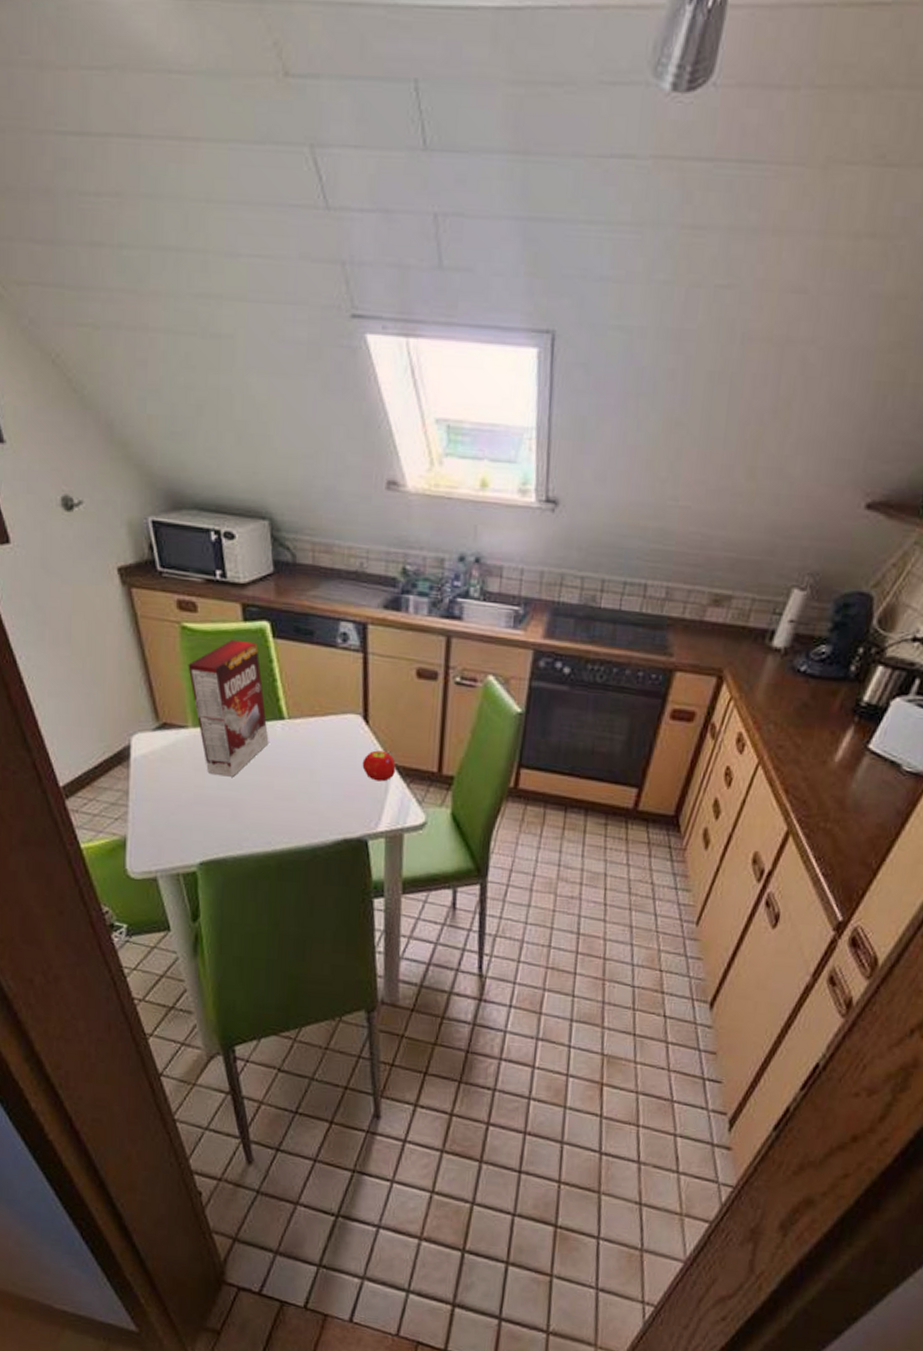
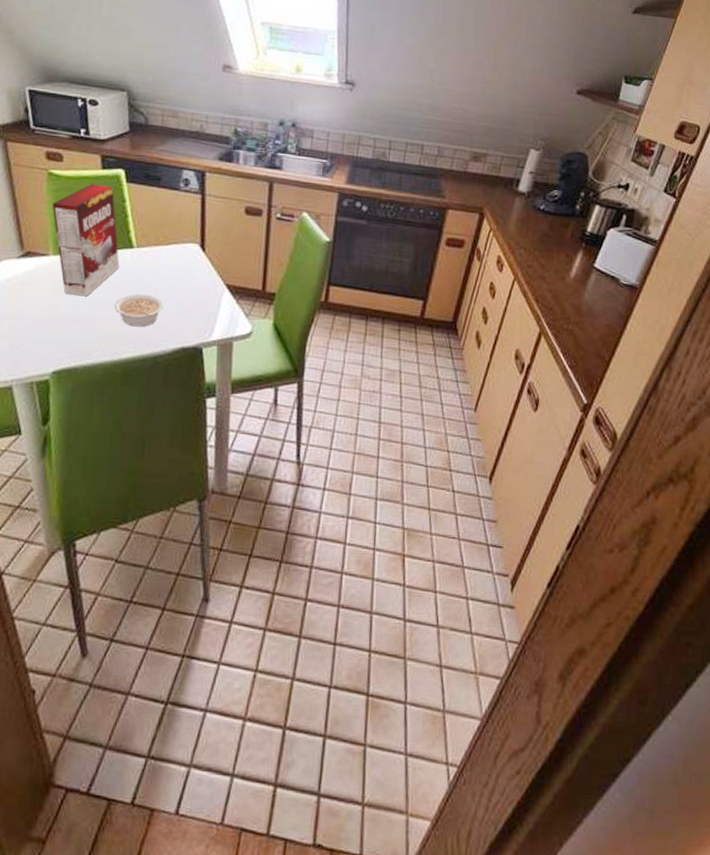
legume: none [264,774,322,814] -> present [113,293,164,327]
fruit: present [362,750,396,782] -> none [199,272,227,299]

